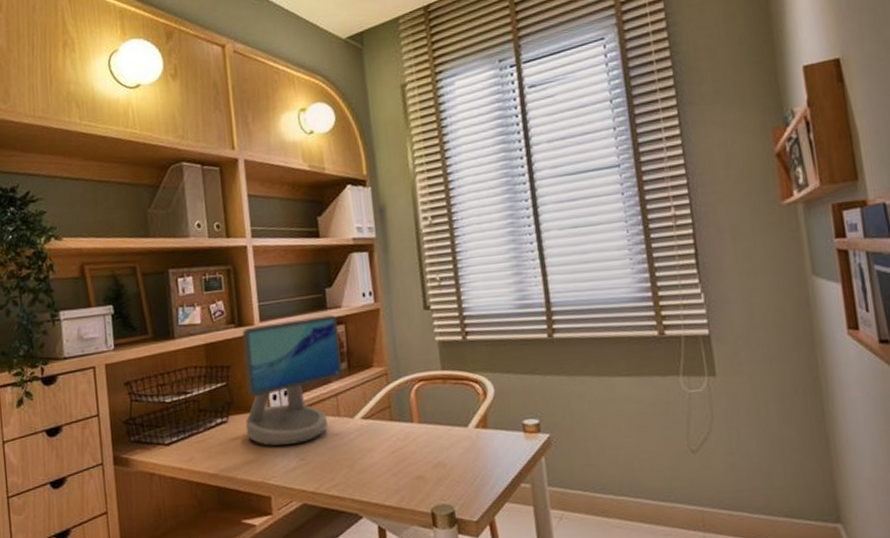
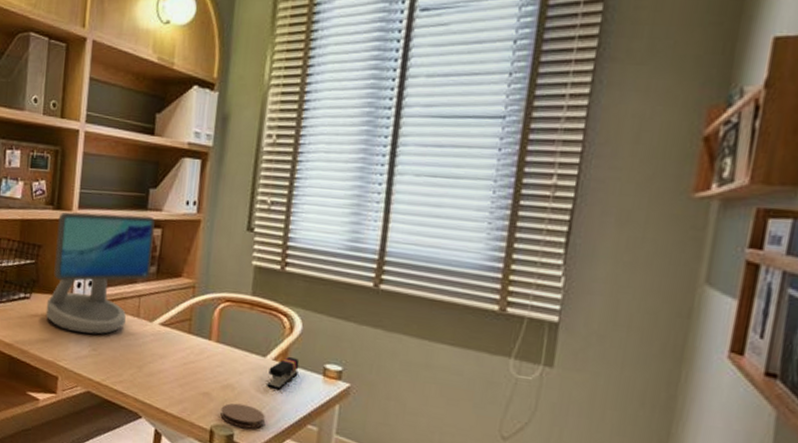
coaster: none [437,478,481,503] -> present [220,403,265,429]
stapler: none [473,420,501,456] -> present [267,356,300,390]

